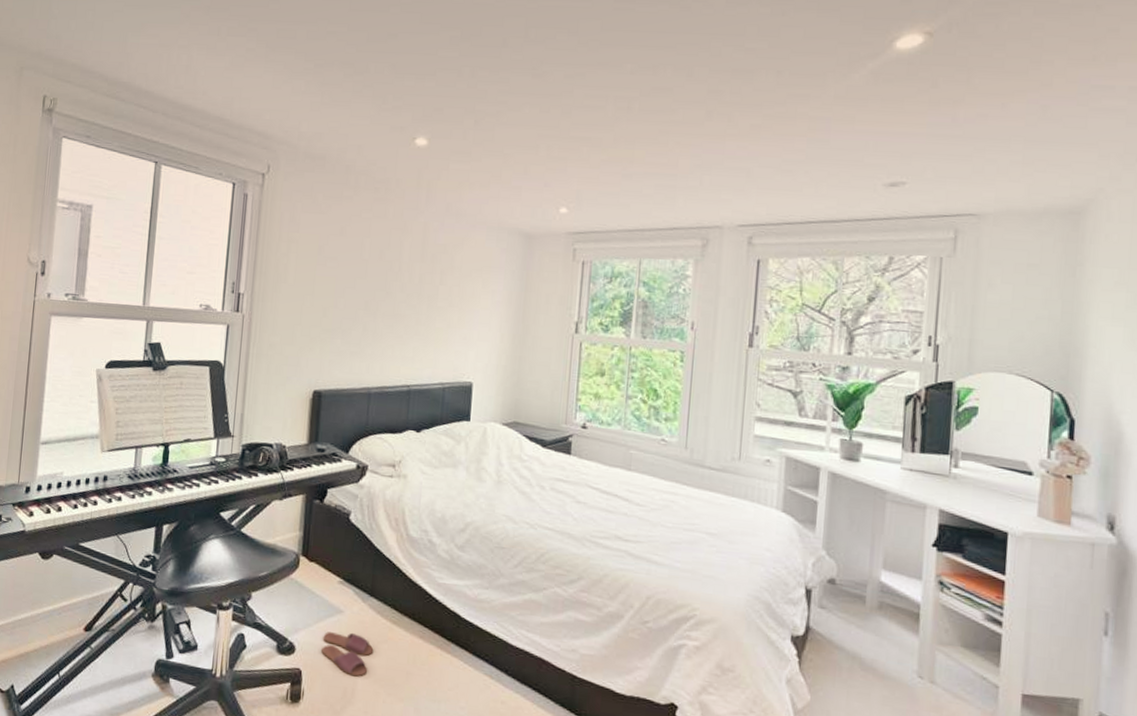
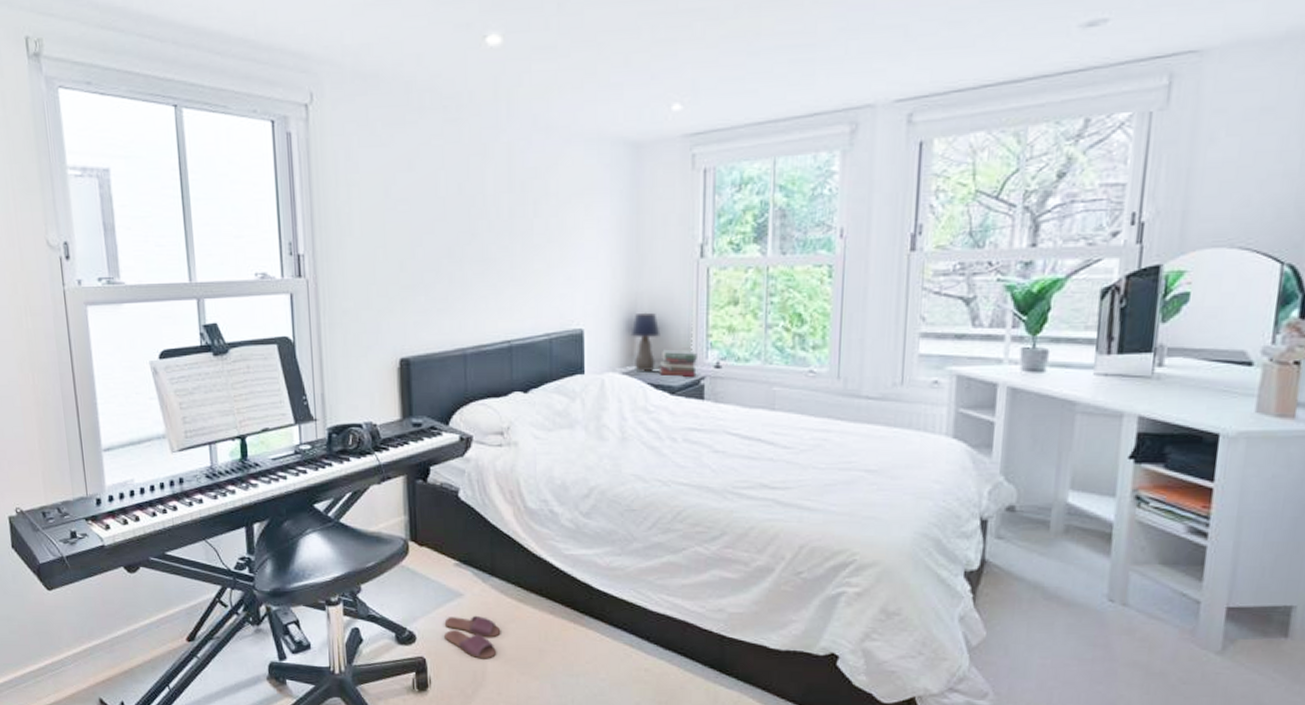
table lamp: none [512,373,538,425] -> present [630,312,661,371]
books: none [533,407,567,435] -> present [658,349,697,378]

